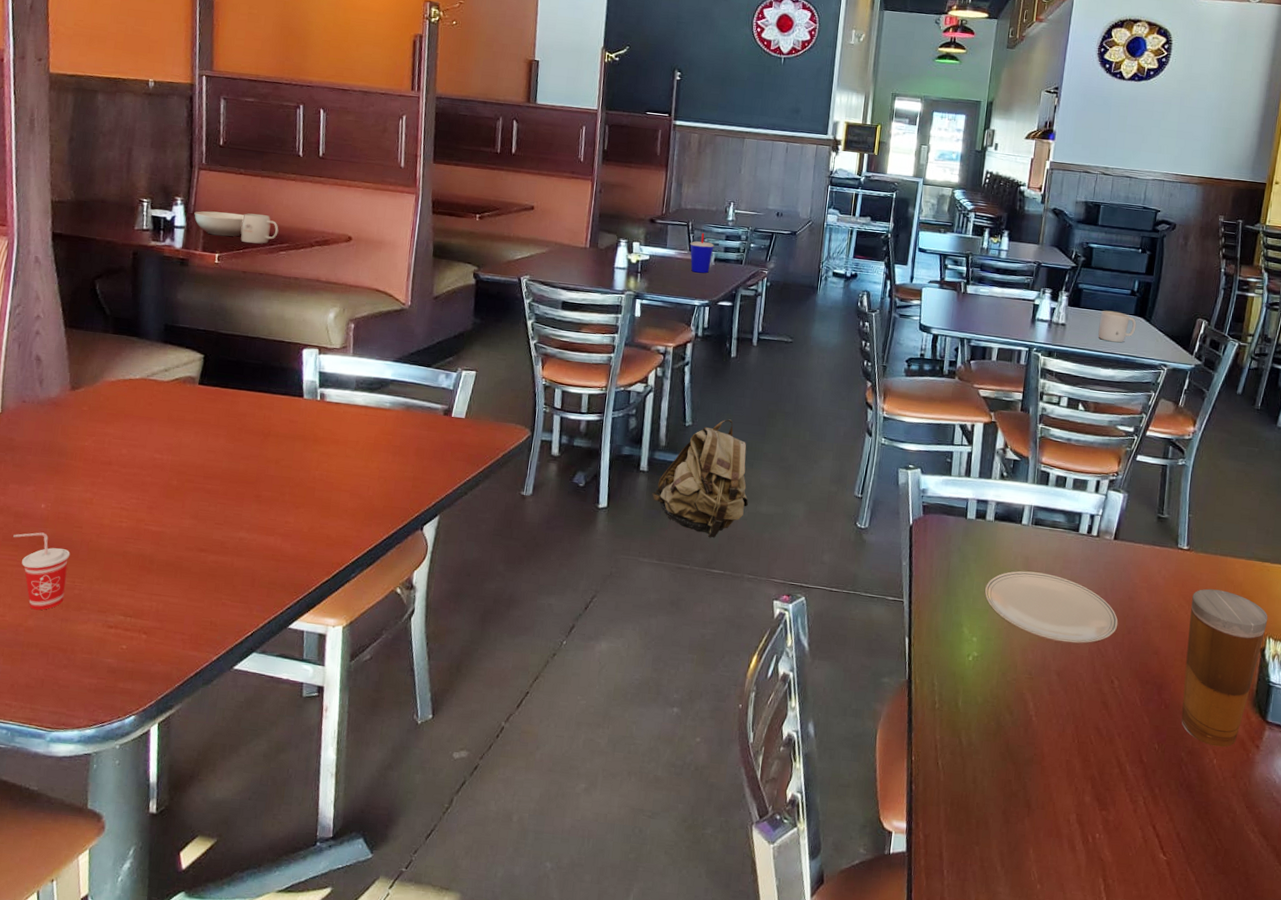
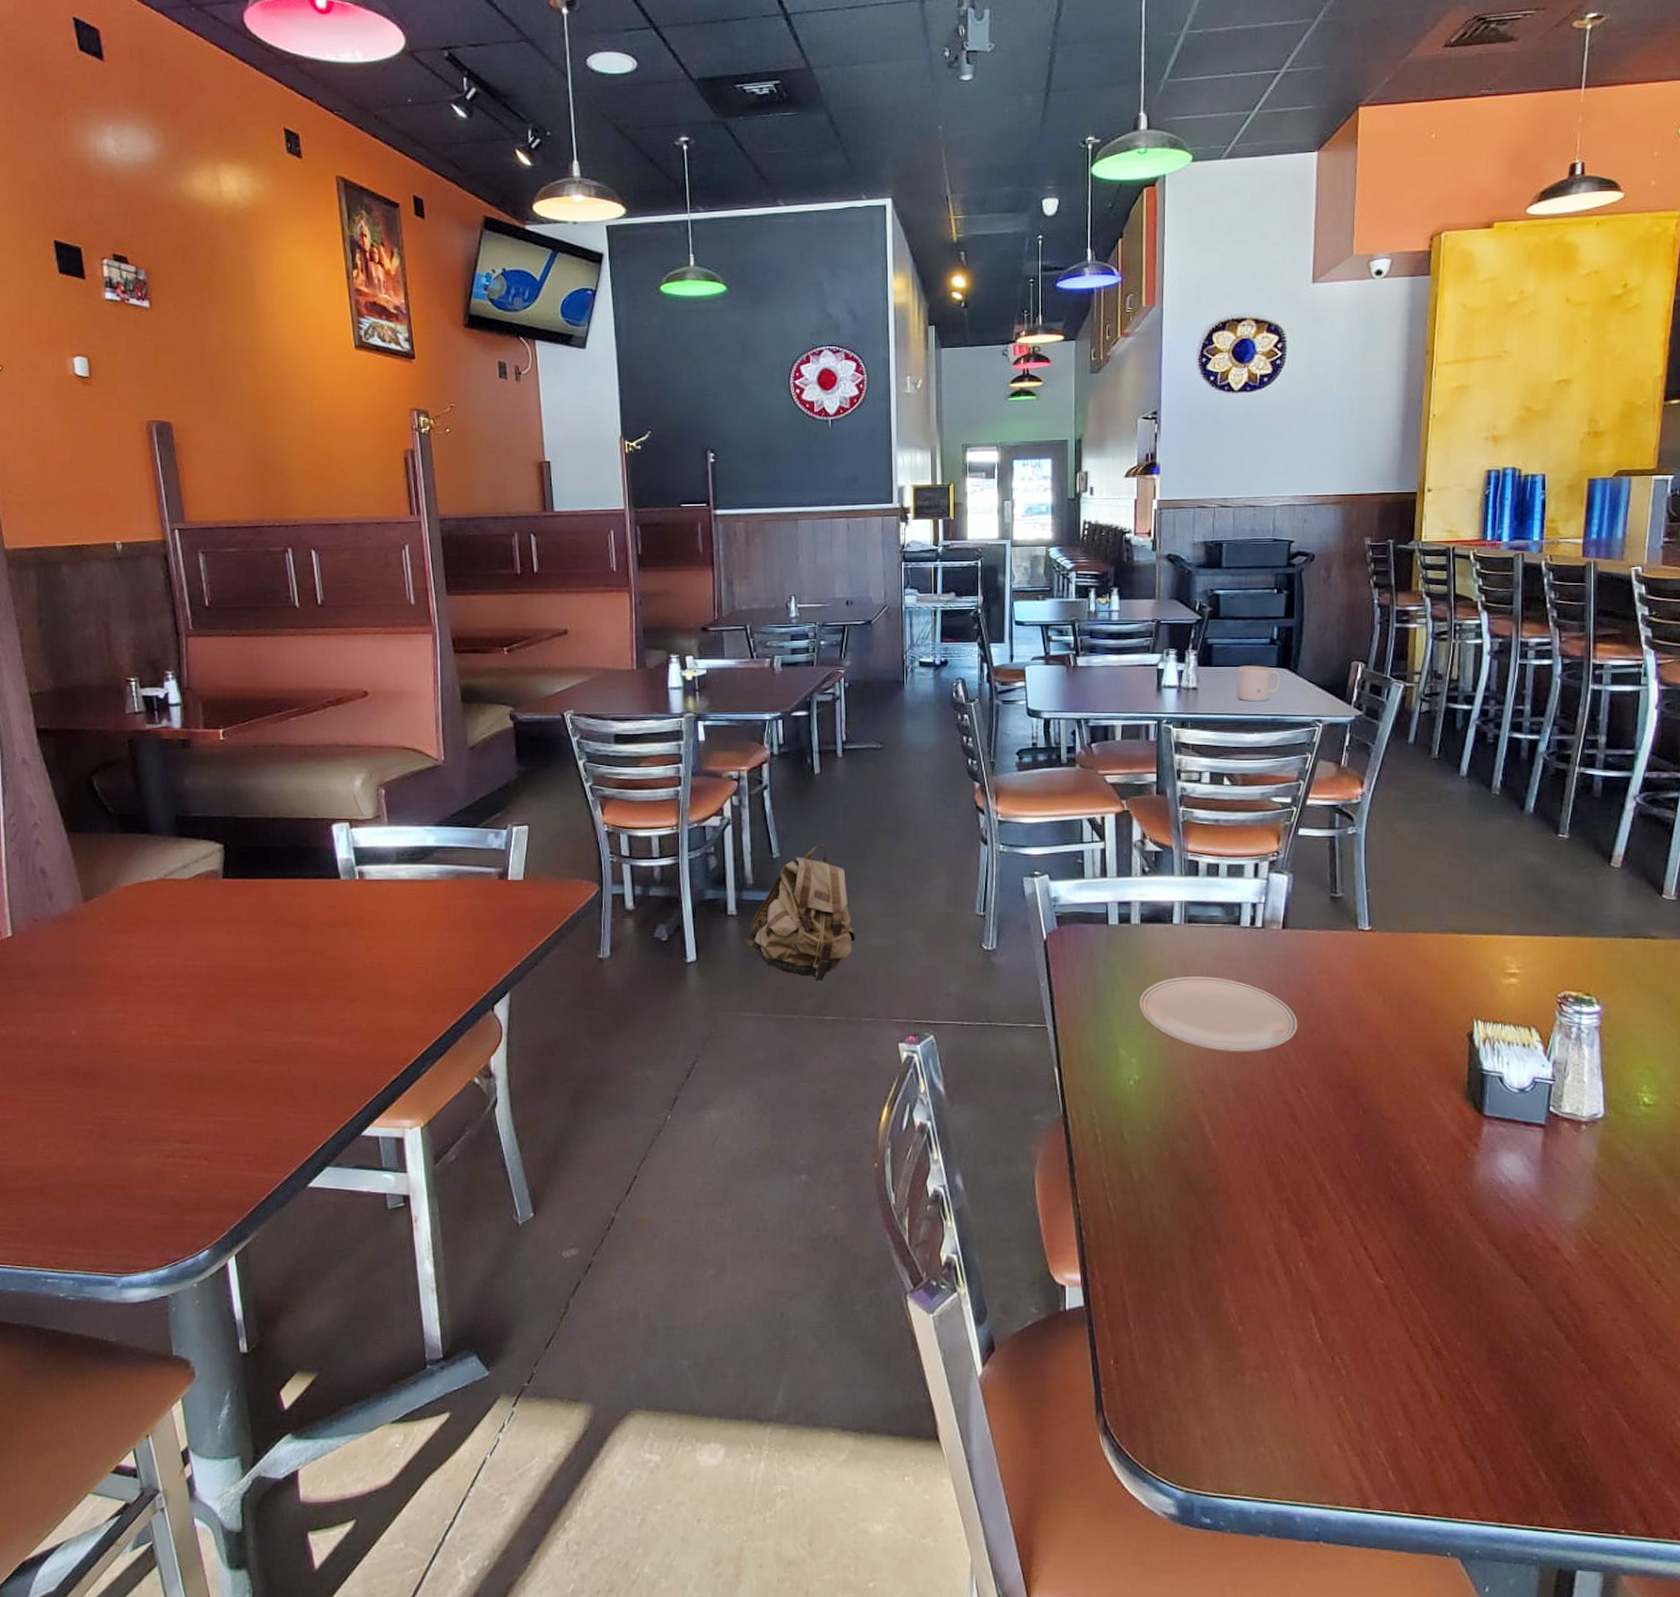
beverage cup: present [13,532,71,610] -> none [47,1062,113,1147]
bowl: present [194,211,245,237] -> none [189,681,245,709]
mug: present [240,213,279,244] -> none [243,679,285,713]
beverage cup: present [690,232,714,274] -> none [751,635,779,682]
beverage cup: present [1181,588,1268,747] -> none [1381,972,1473,1150]

